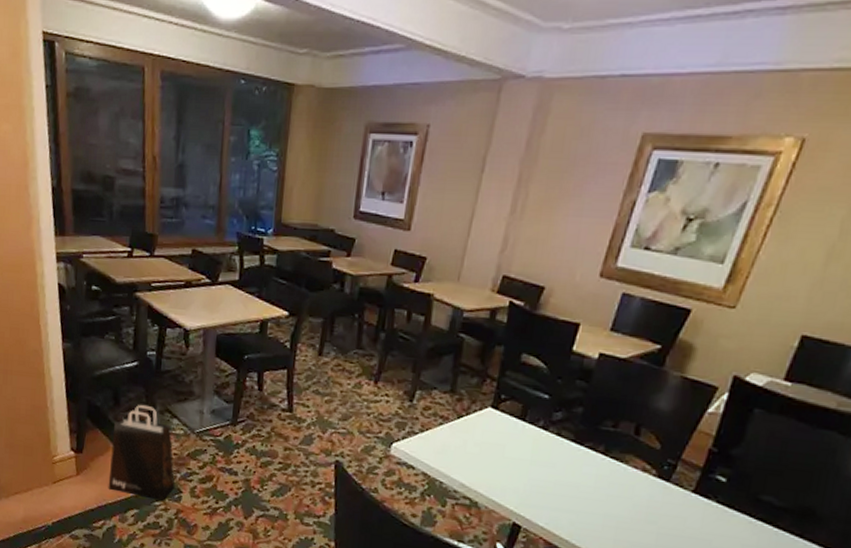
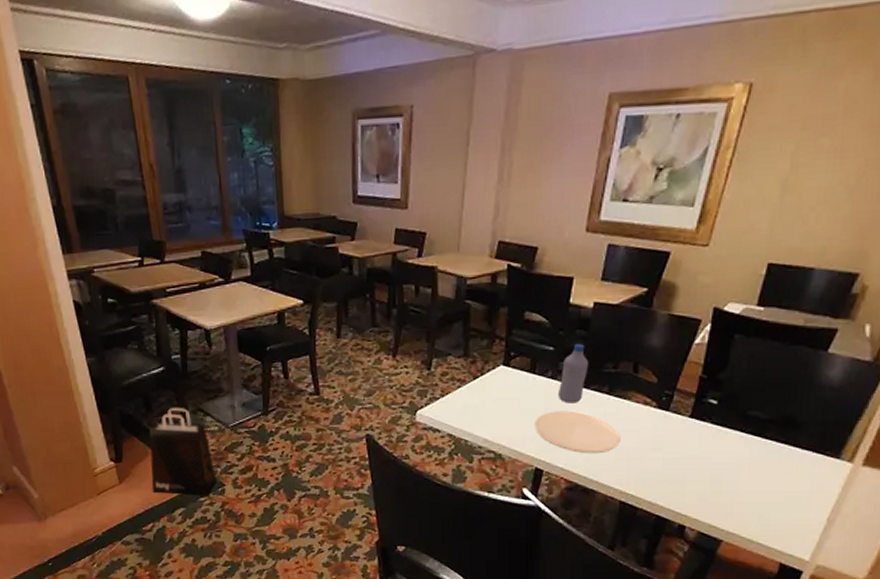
plate: none [518,464,612,518] -> present [535,411,621,454]
water bottle: none [547,394,587,459] -> present [557,343,589,404]

